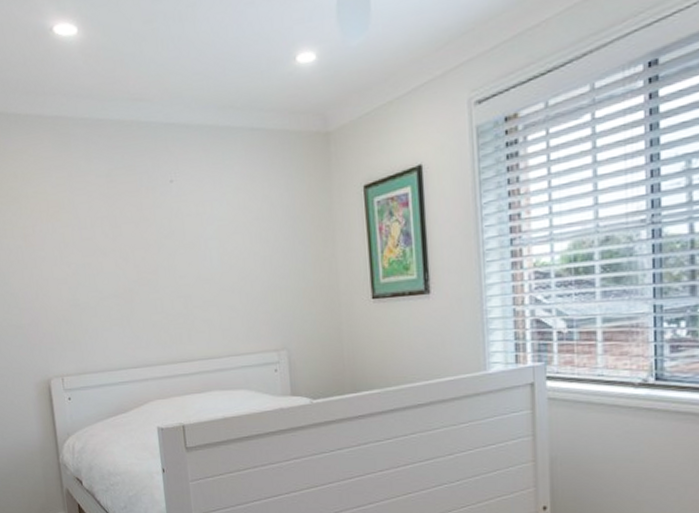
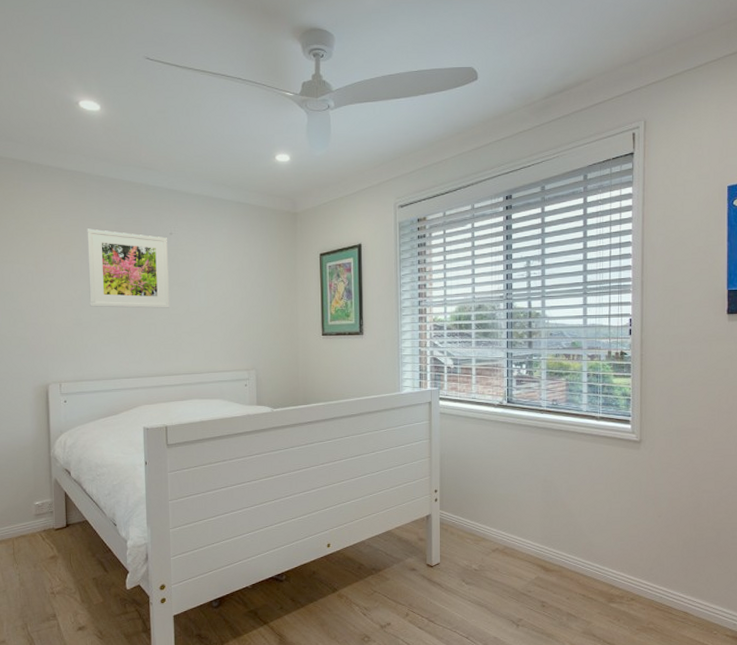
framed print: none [75,186,178,284] -> present [87,228,170,308]

